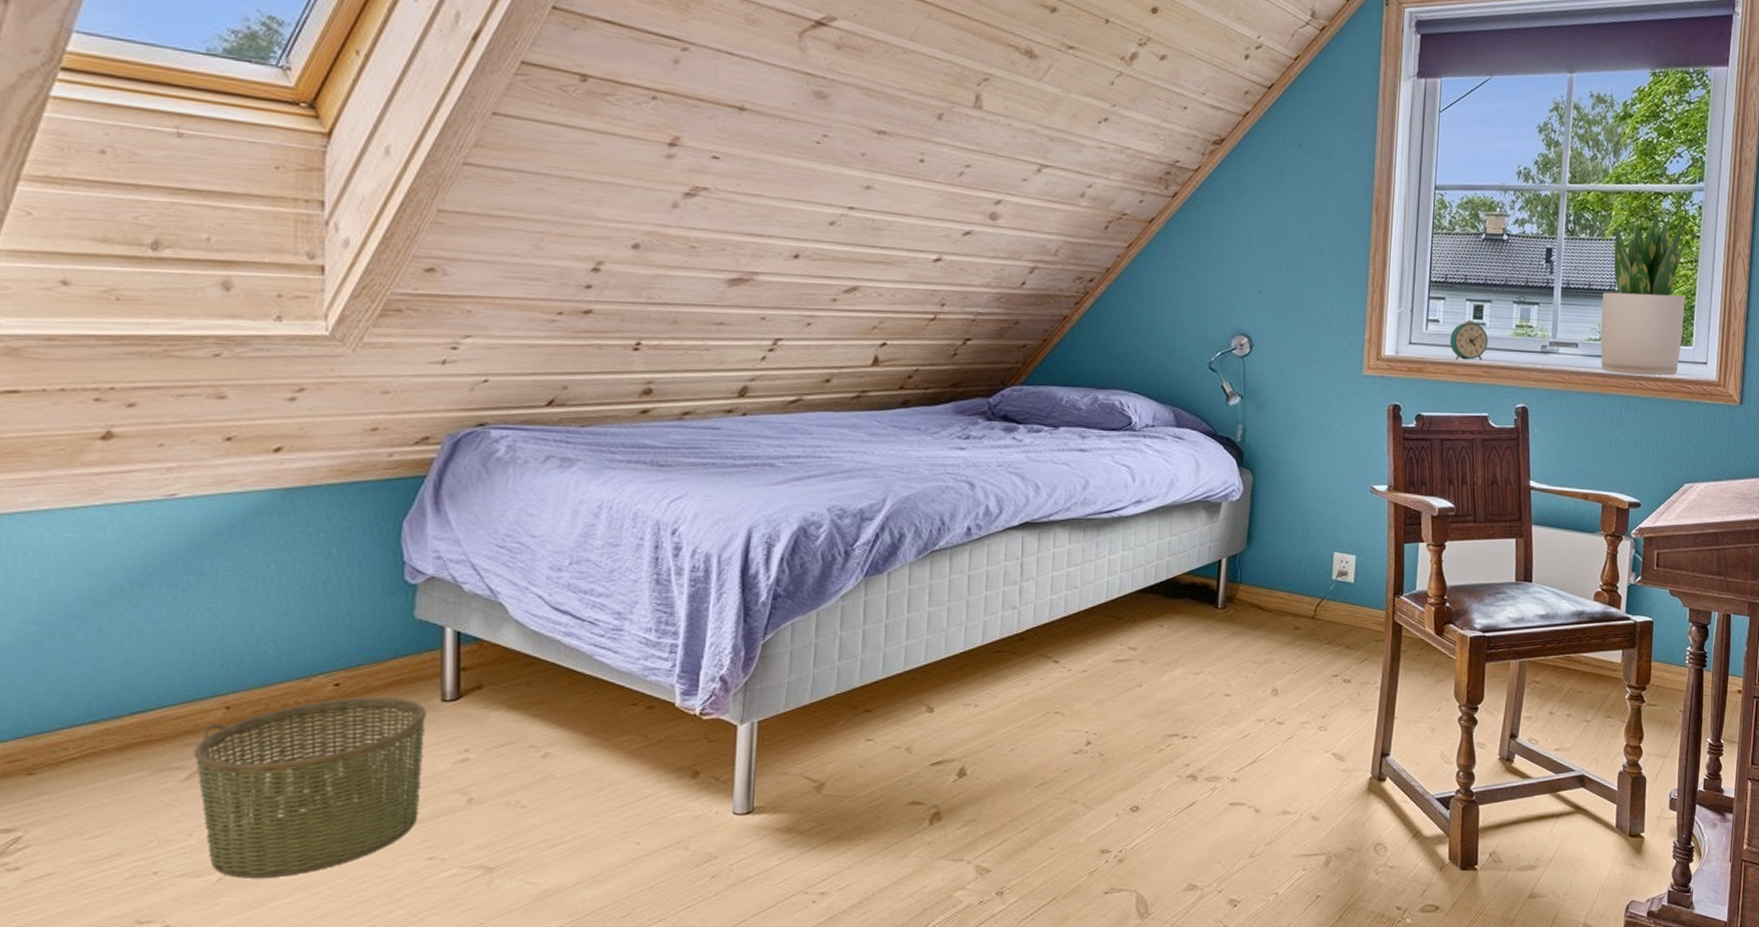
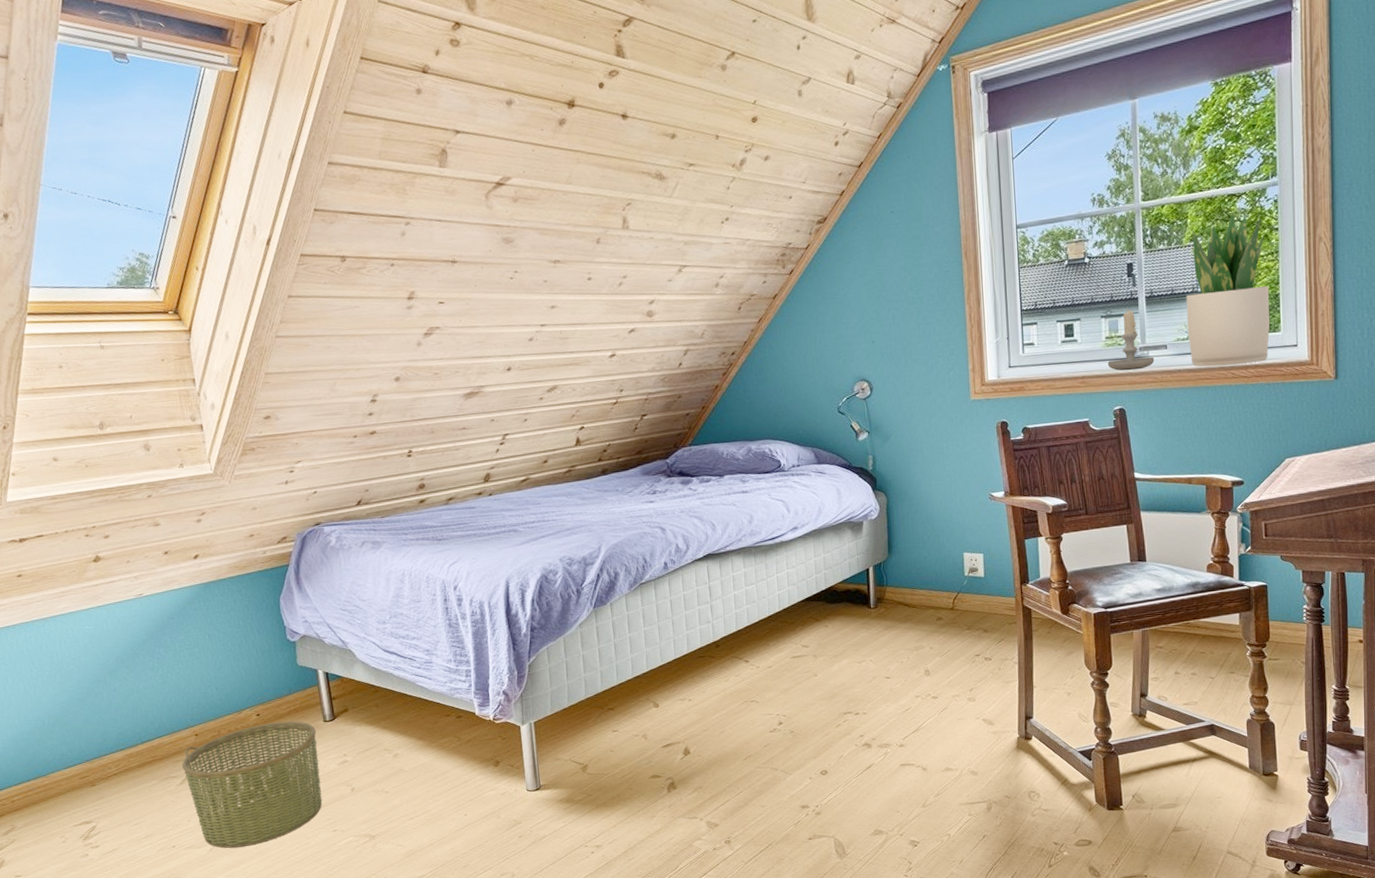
alarm clock: present [1449,320,1489,361] -> none [1045,339,1082,375]
candle: none [1514,297,1564,366] -> present [1107,308,1155,371]

